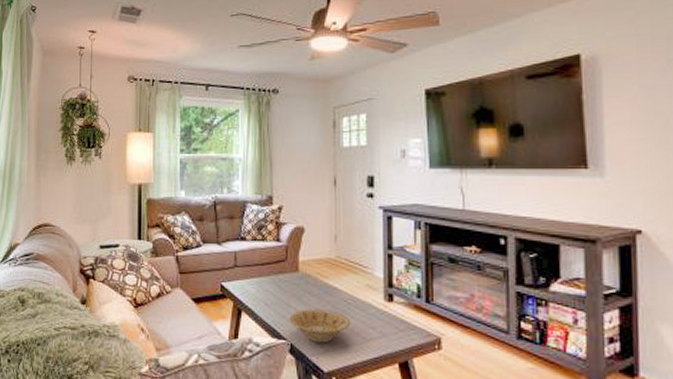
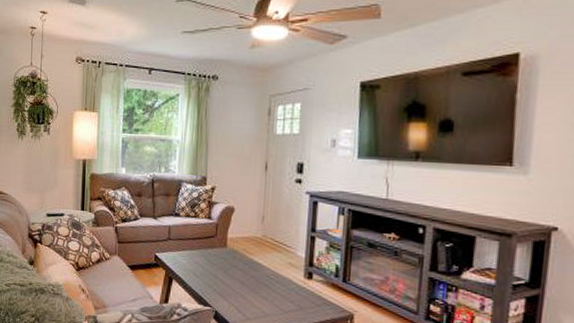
bowl: present [289,308,351,343] -> none [215,281,272,312]

